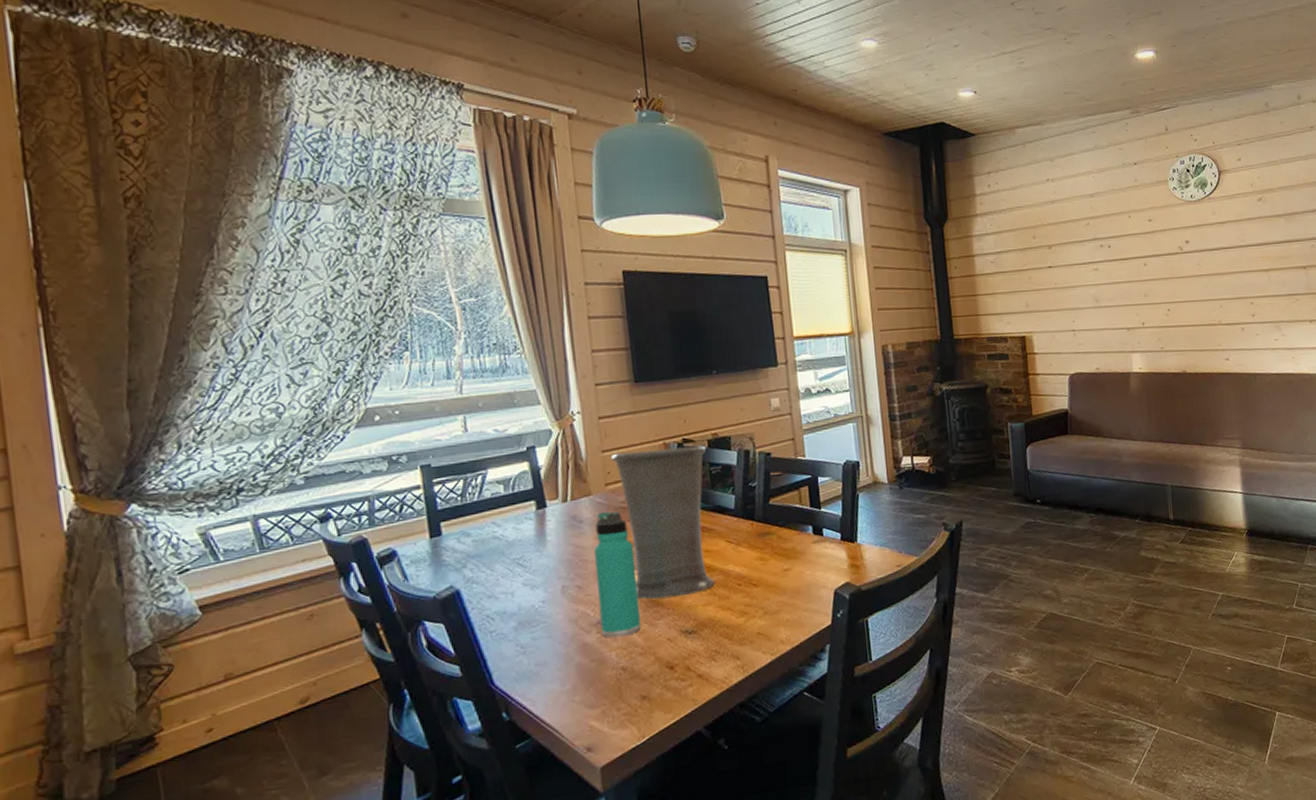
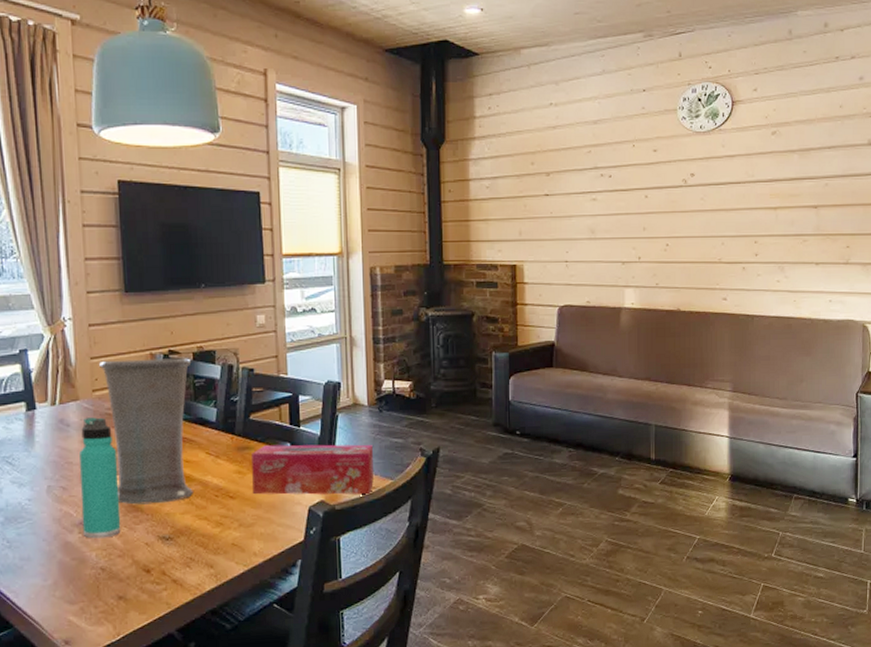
tissue box: none [773,522,898,581] -> present [251,444,374,495]

